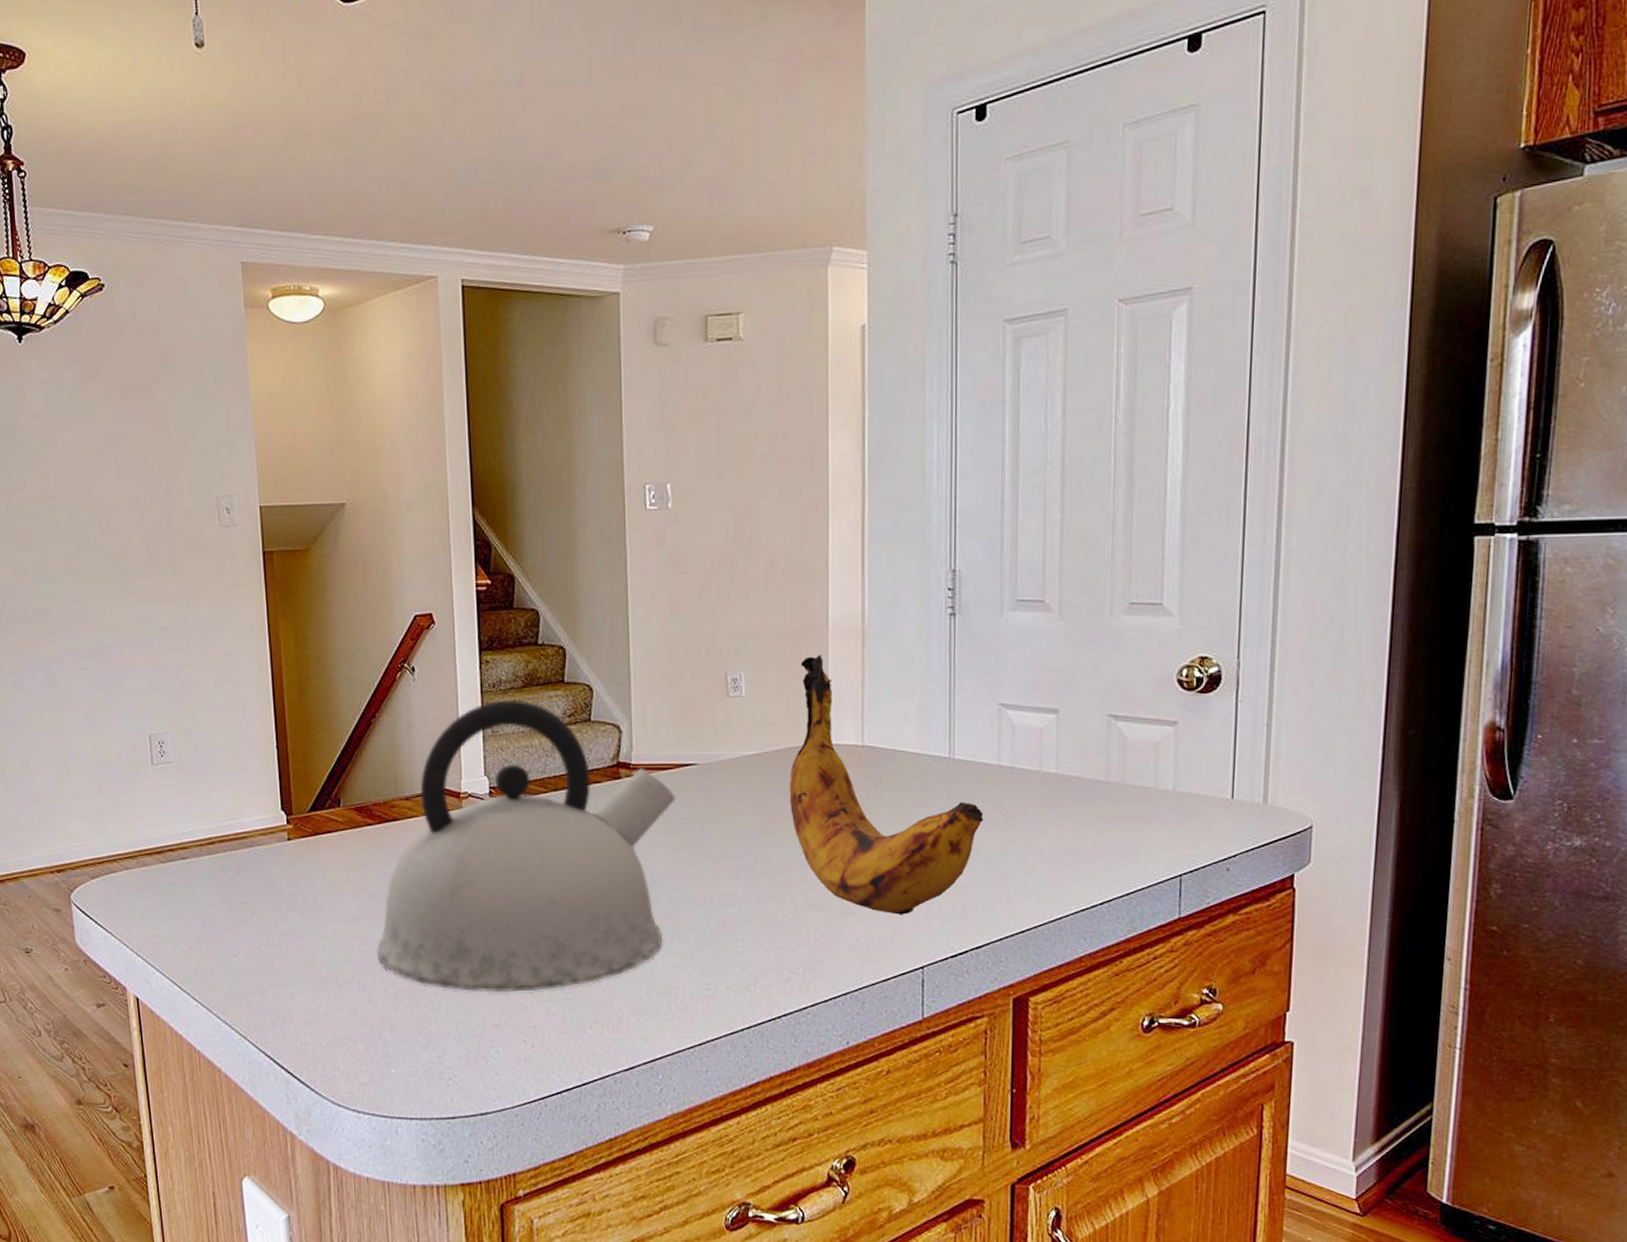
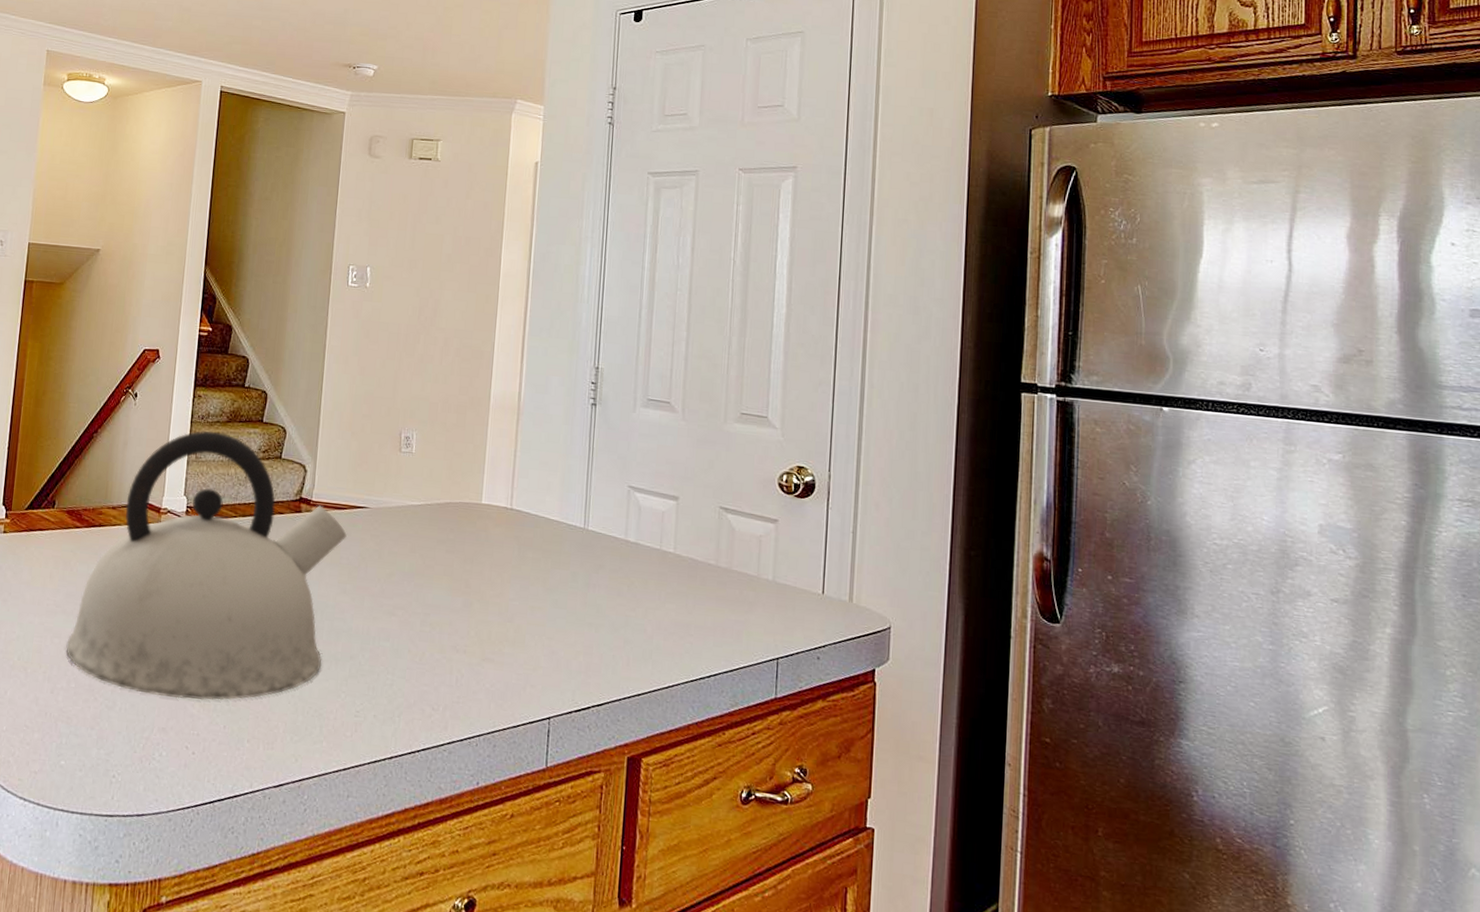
banana: present [789,654,984,915] -> none [444,425,611,667]

